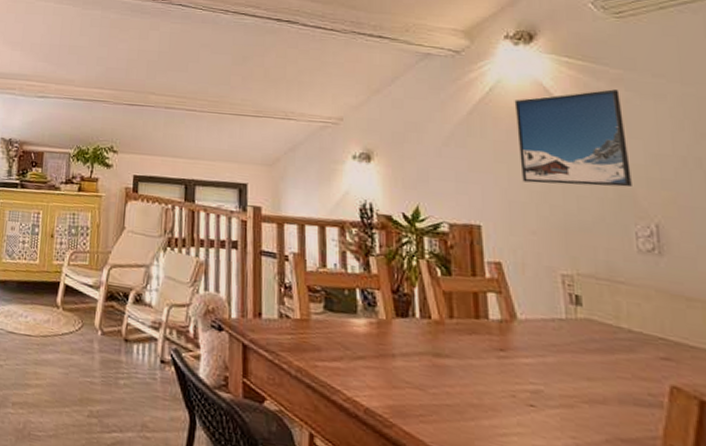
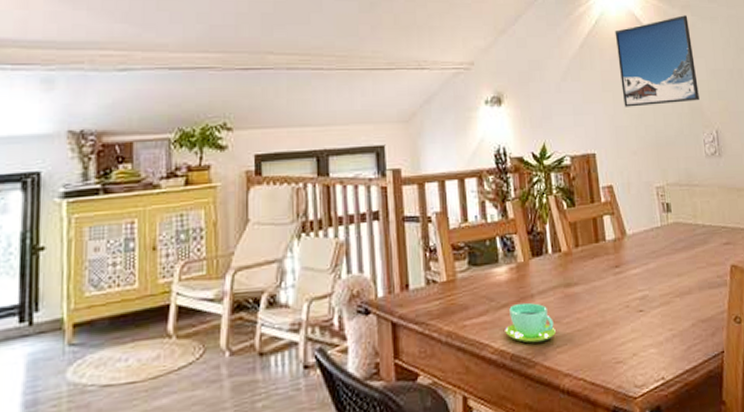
cup: none [360,359,419,406] -> present [505,302,556,343]

